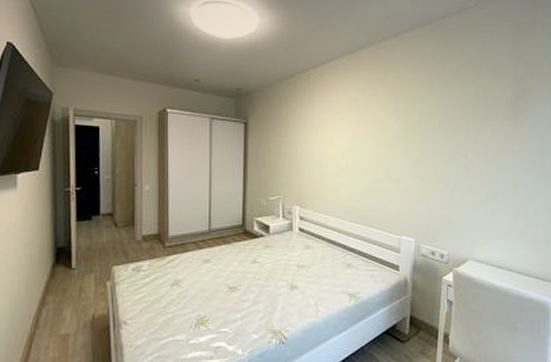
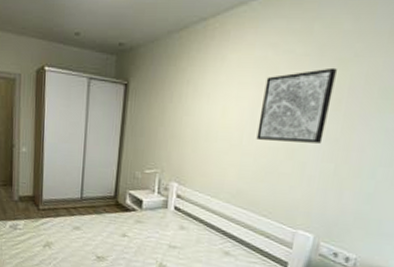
wall art: none [359,106,409,164] -> present [256,67,337,143]

